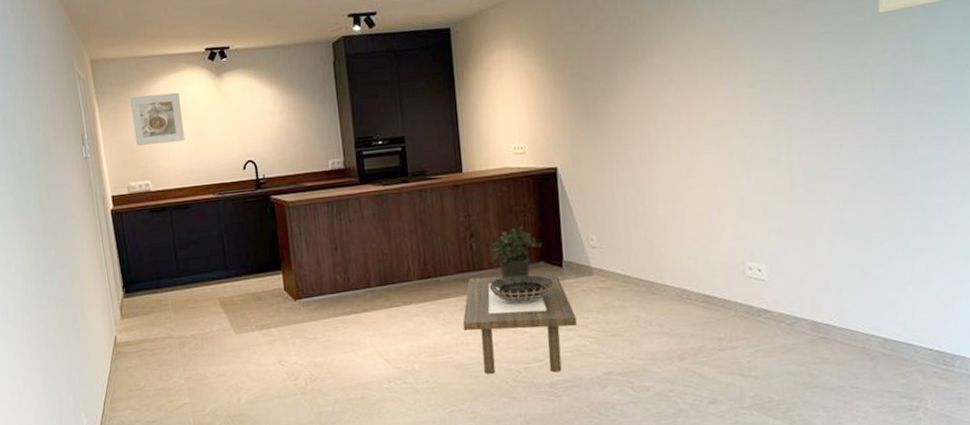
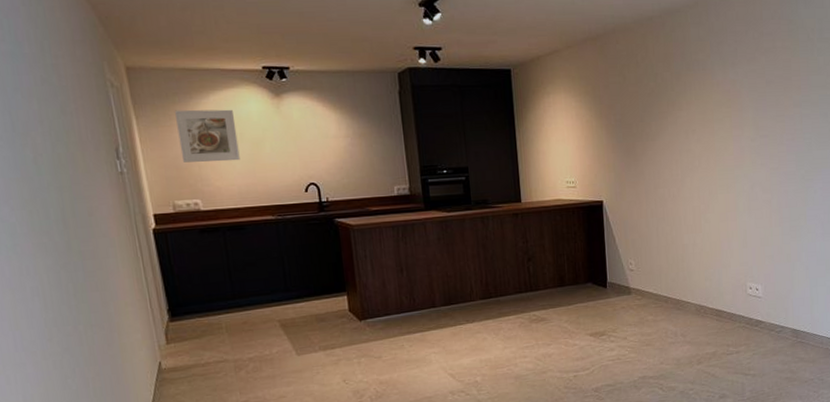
coffee table: present [462,272,577,375] -> none [520,292,618,384]
decorative bowl: present [489,275,554,303] -> none [544,294,599,319]
potted plant: present [490,226,543,279] -> none [545,252,591,299]

